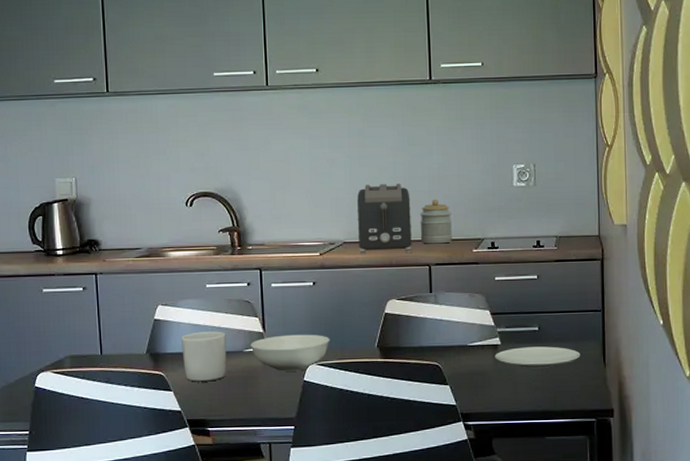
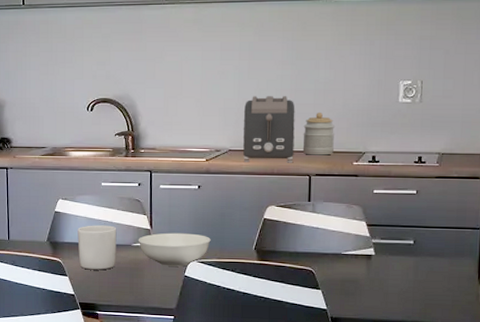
plate: present [494,346,580,369] -> none [367,259,455,281]

